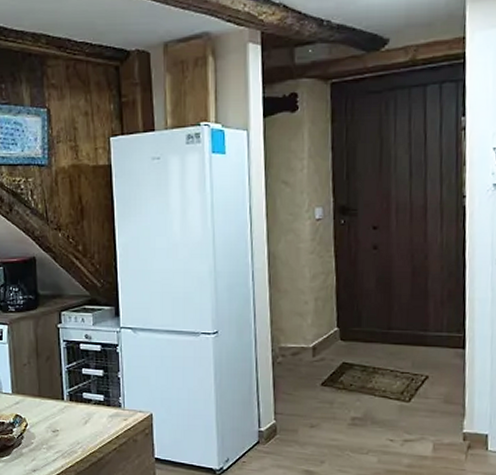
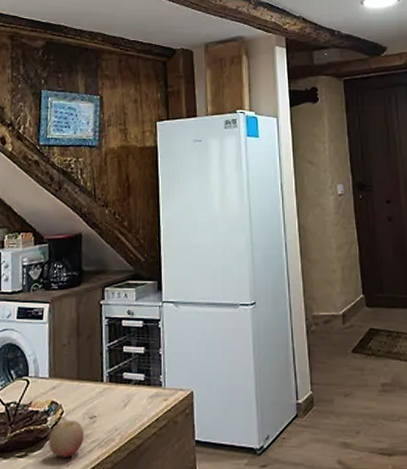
fruit: none [16,433,49,464] -> present [49,421,85,457]

